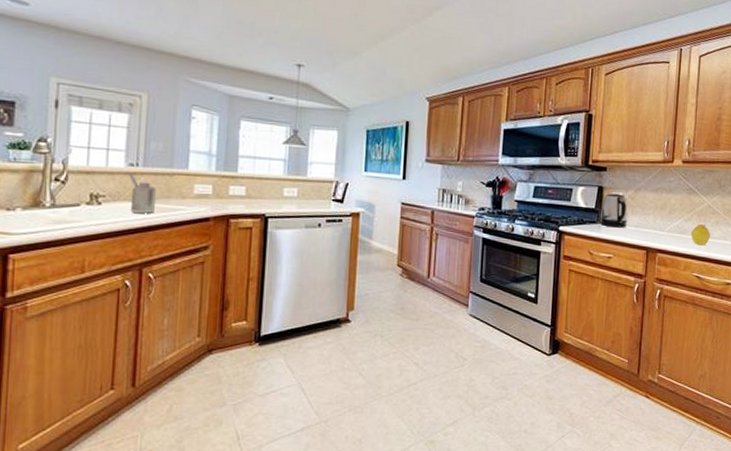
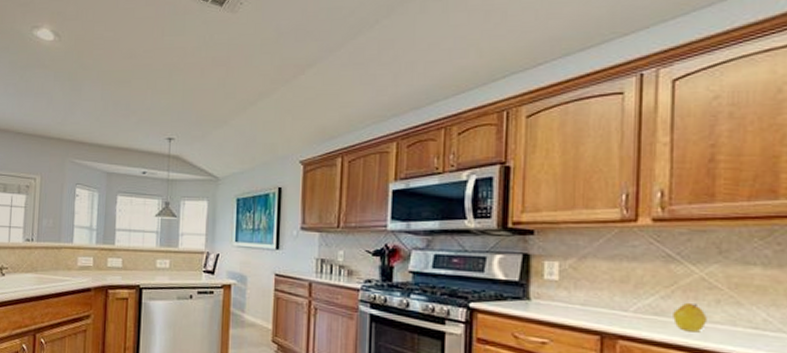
soap dispenser: present [129,172,157,214] -> none [26,247,48,285]
kettle: present [600,193,627,228] -> none [528,262,568,306]

